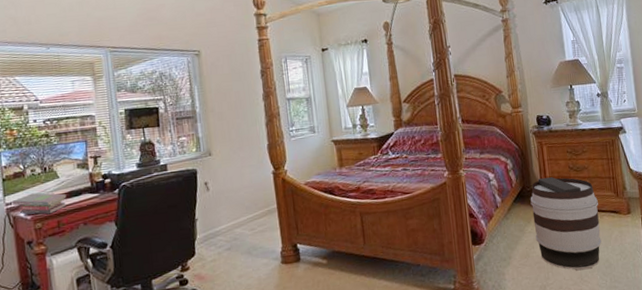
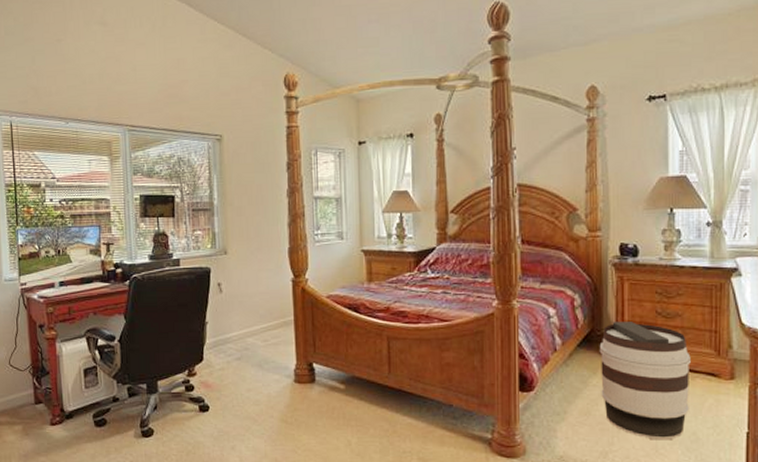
books: present [13,192,67,215] -> none [27,275,78,299]

